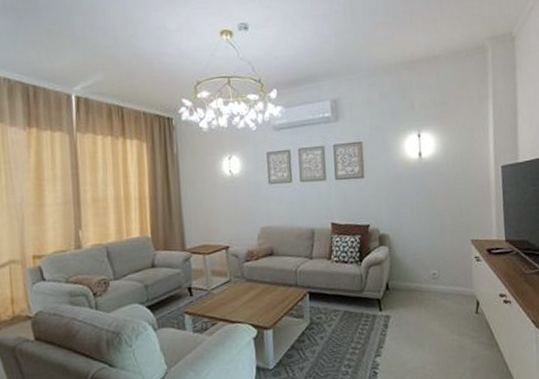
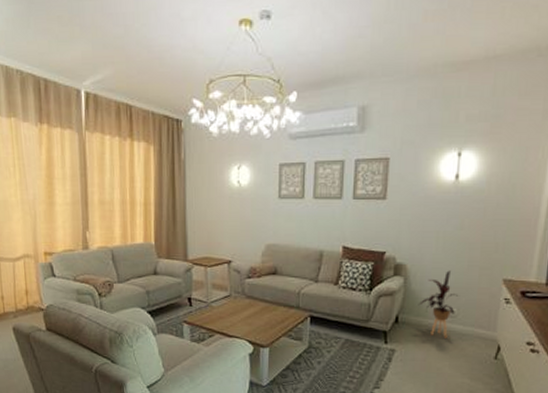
house plant: none [404,236,436,299] -> present [418,270,458,338]

